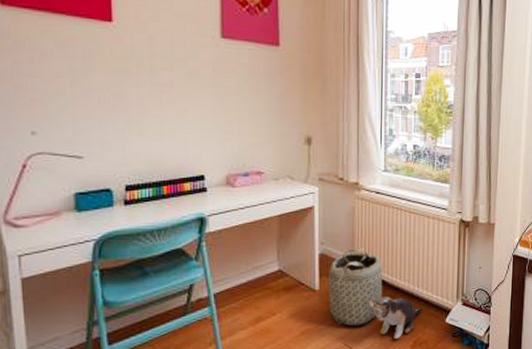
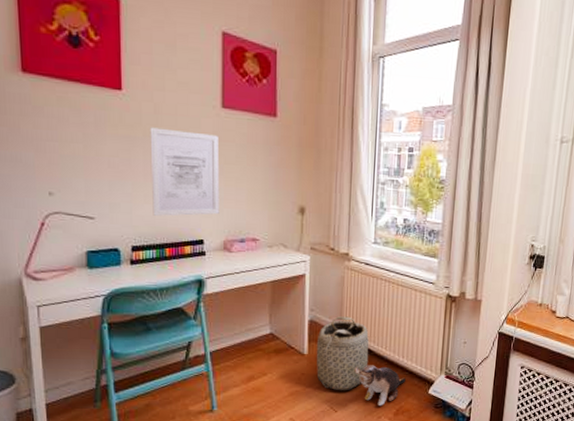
wall art: none [143,60,221,152] -> present [150,127,220,216]

